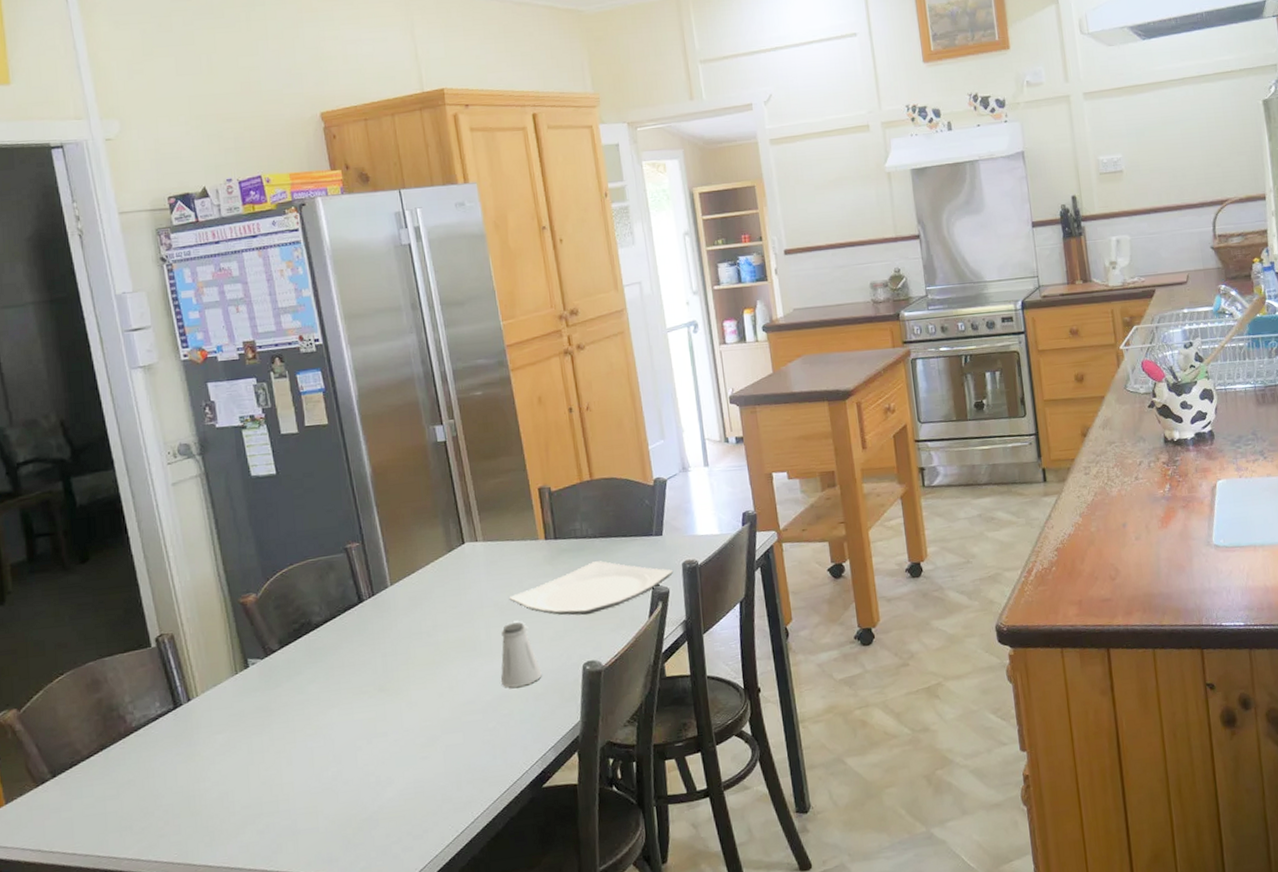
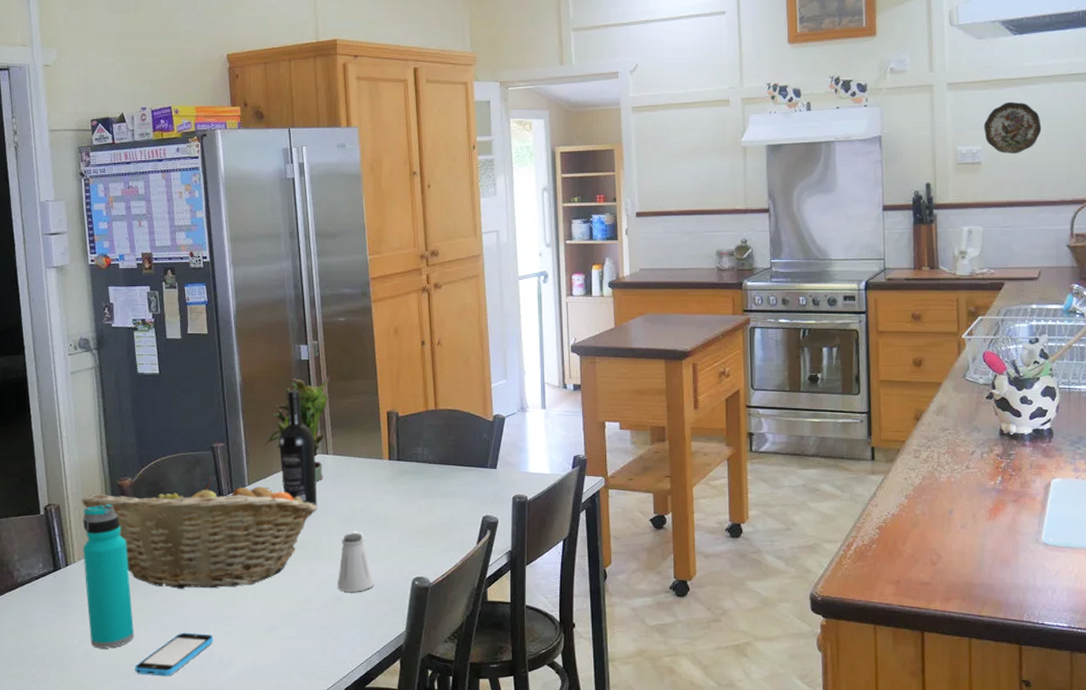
fruit basket: none [198,581,471,710] -> present [81,477,317,590]
water bottle: none [202,625,276,788] -> present [83,504,135,649]
smartphone: none [279,754,368,810] -> present [134,632,214,677]
potted plant: none [404,456,475,573] -> present [263,376,330,482]
wine bottle: none [420,475,471,600] -> present [278,390,317,507]
plate: present [509,561,674,616] -> none [351,485,504,534]
decorative plate: none [1122,107,1178,160] -> present [984,102,1042,154]

